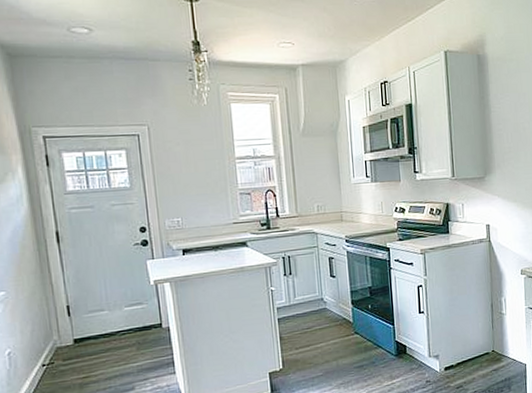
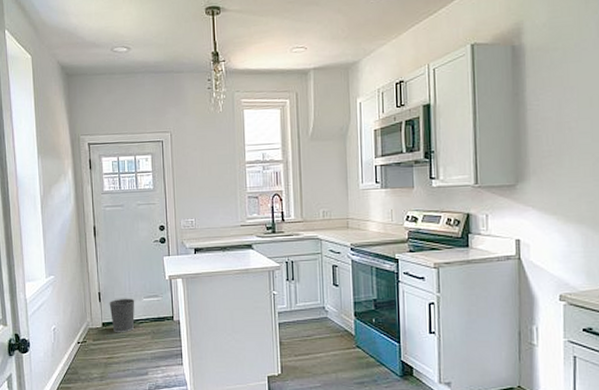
wastebasket: none [81,308,115,349] -> present [109,298,135,333]

